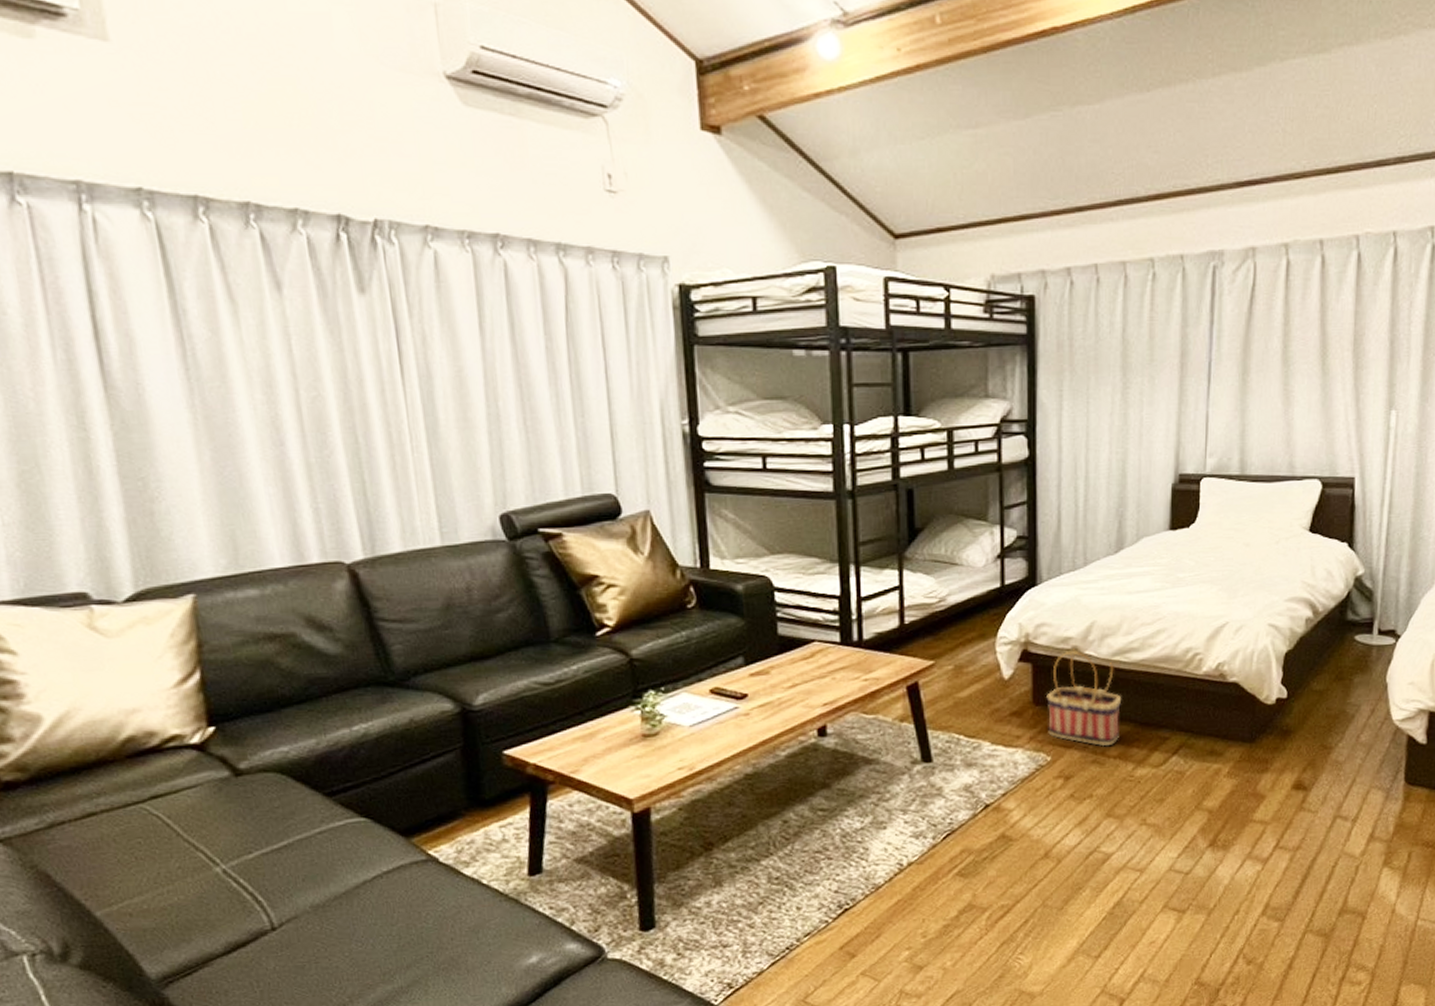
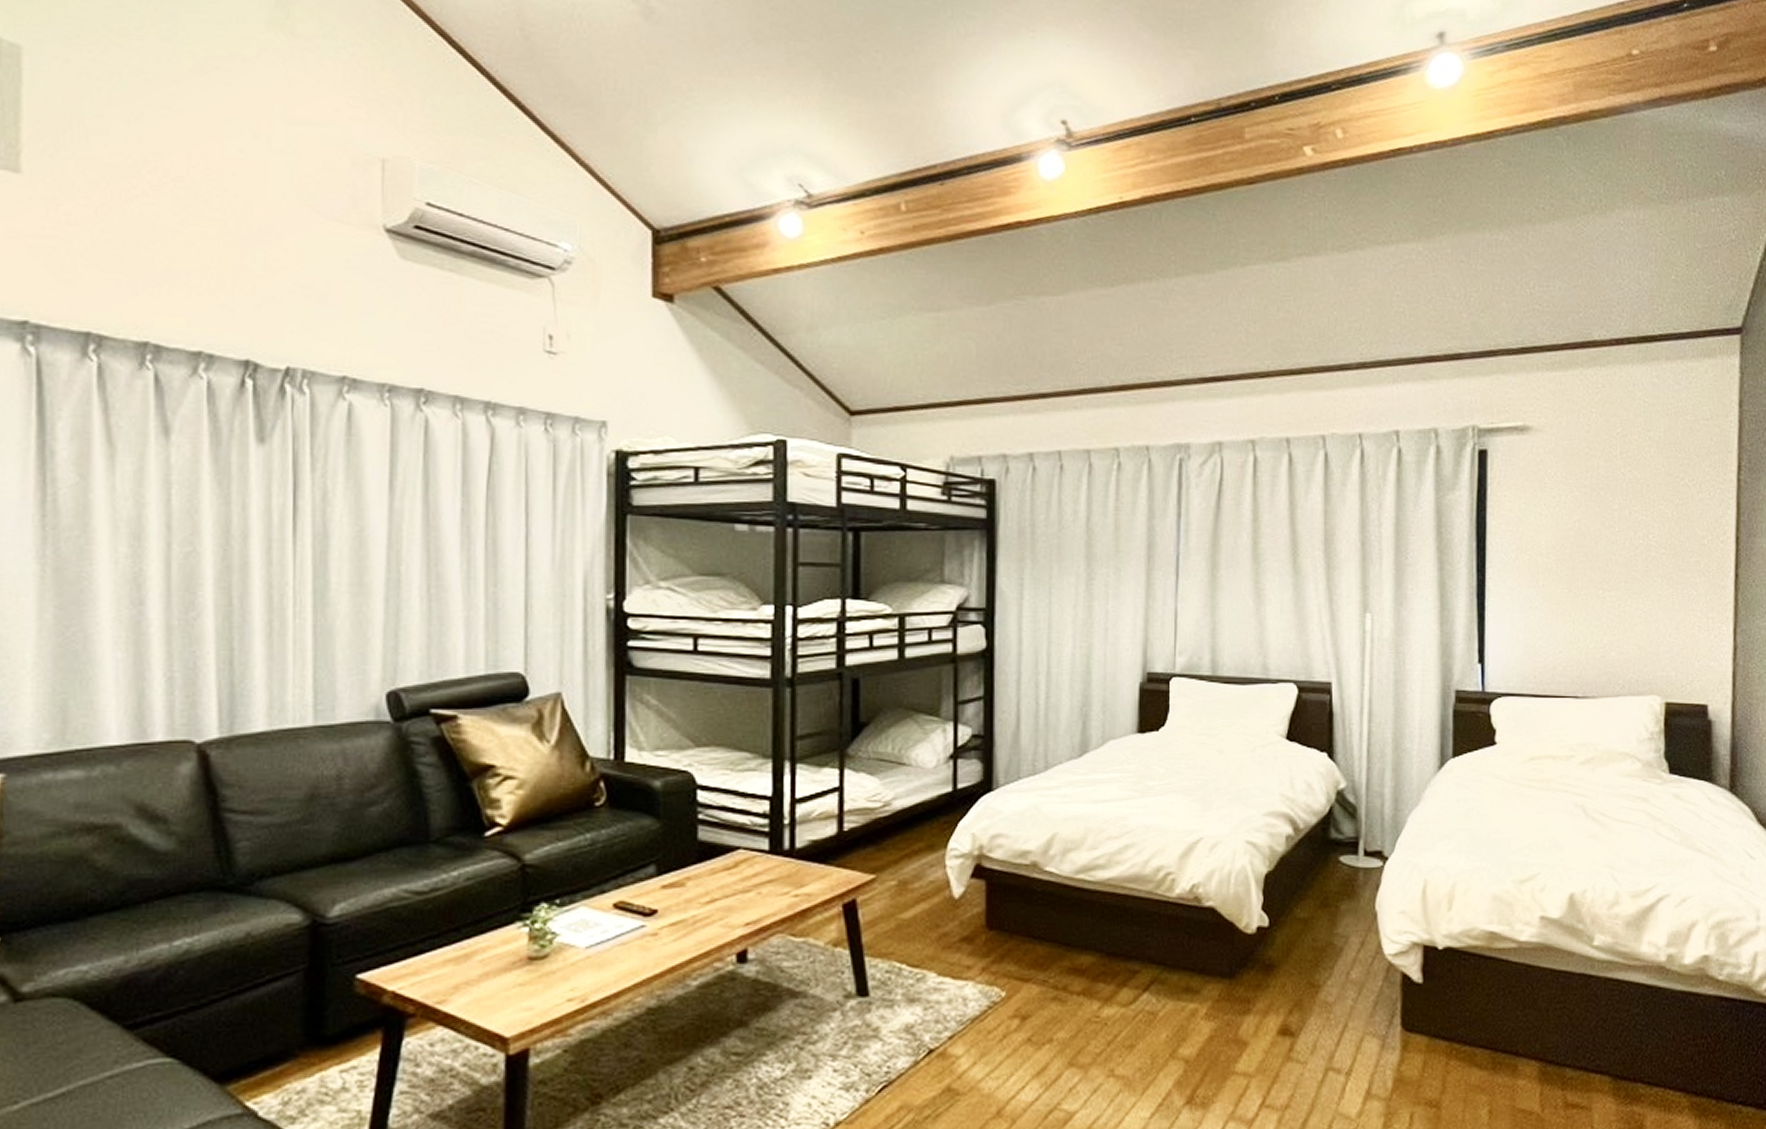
basket: present [1046,649,1122,747] -> none [1001,864,1087,981]

